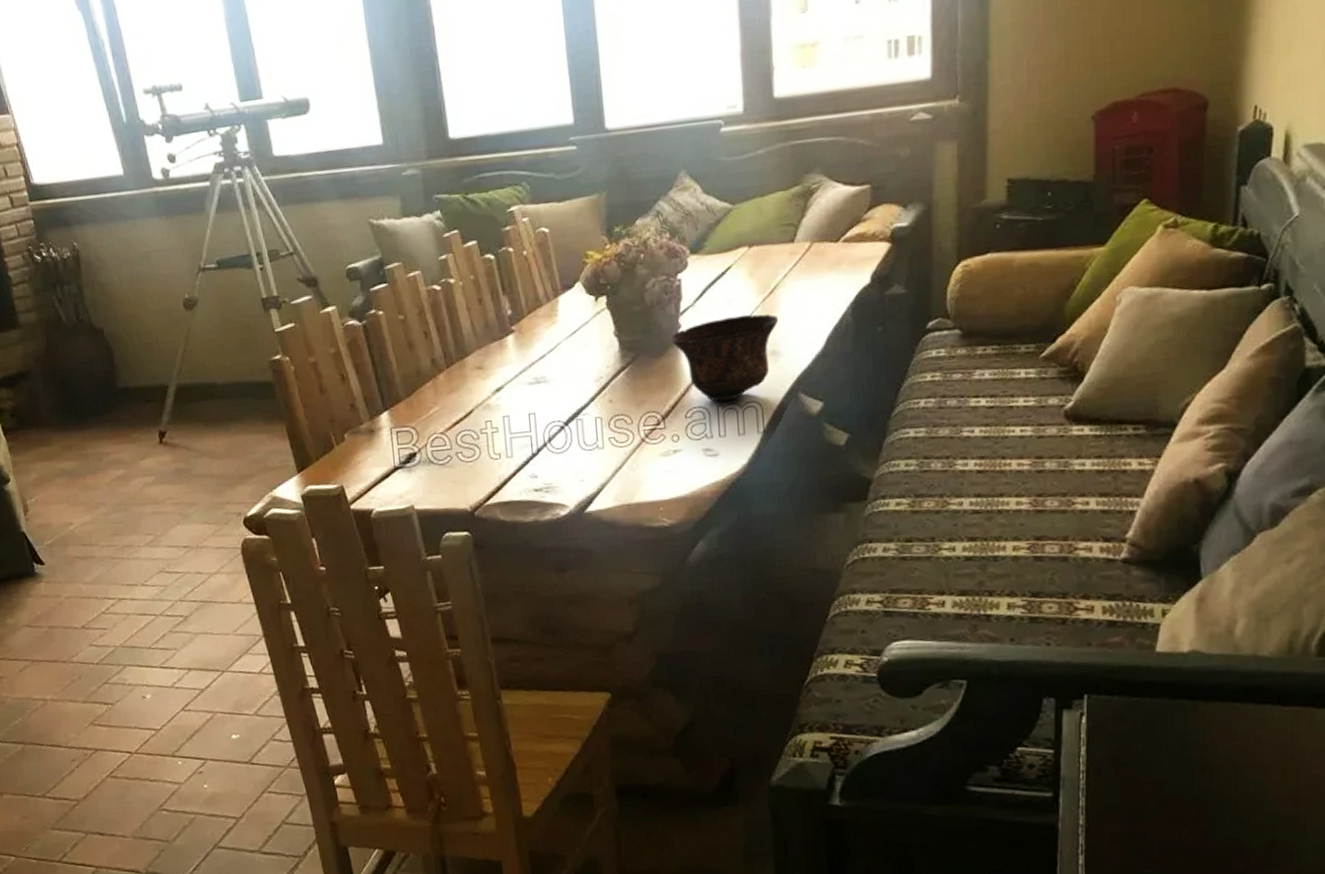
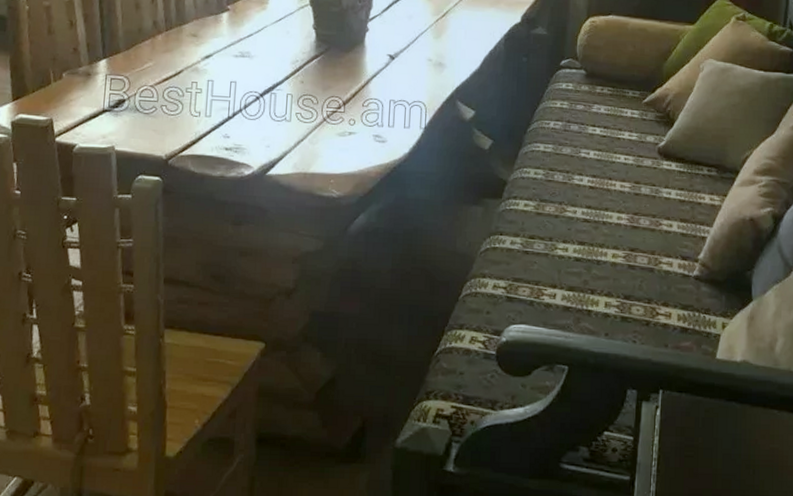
bowl: present [671,313,779,402] -> none [359,29,447,98]

